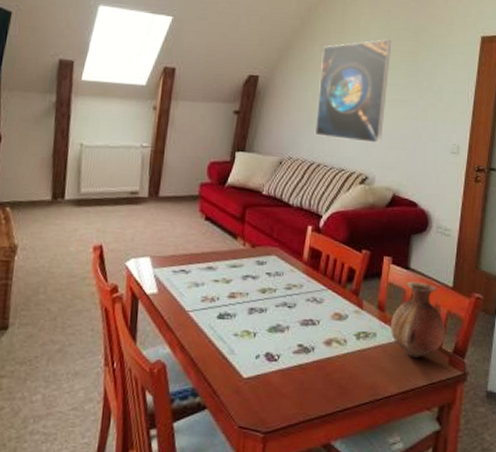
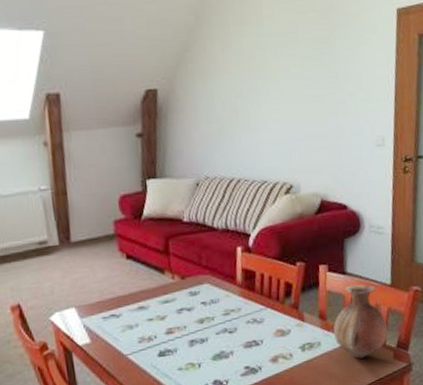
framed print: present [314,39,392,144] -> none [224,25,303,149]

